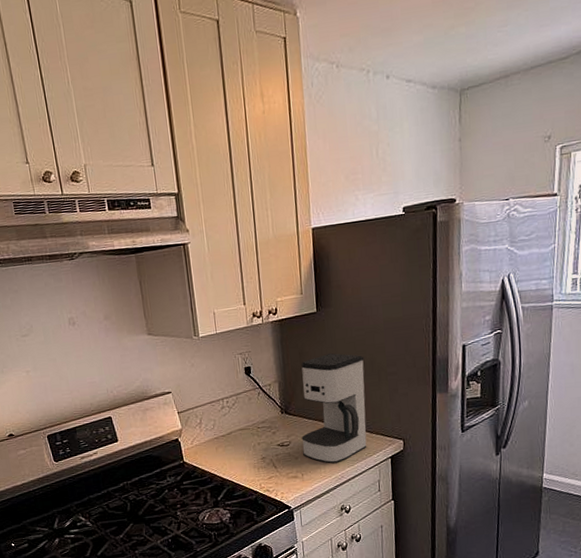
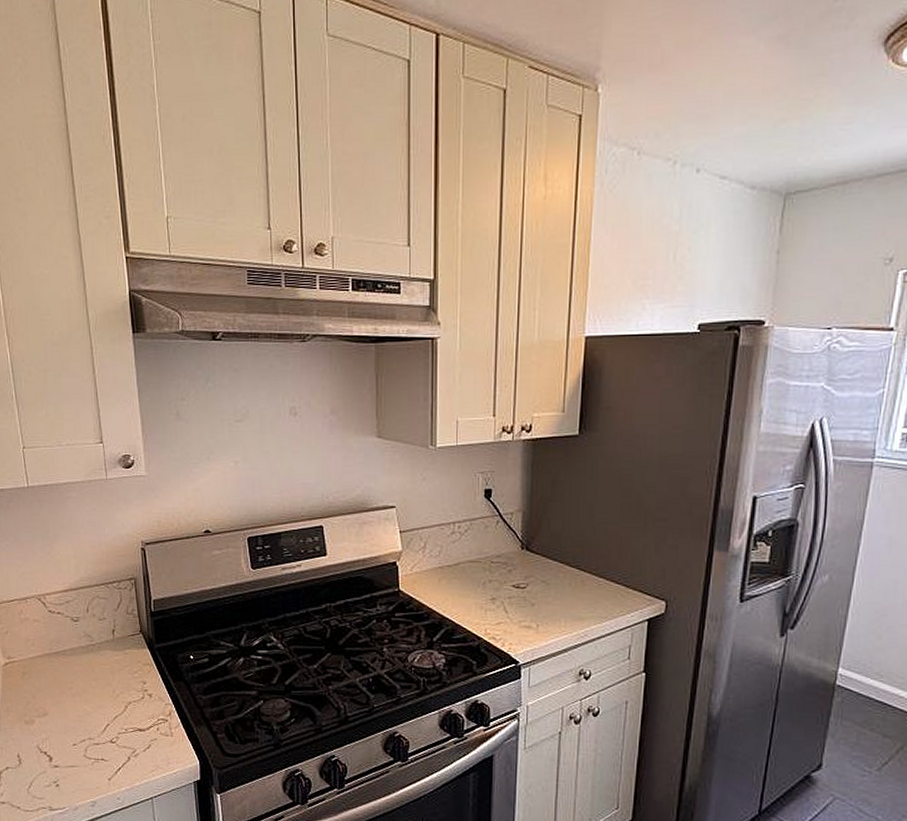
coffee maker: present [301,353,367,464] -> none [541,486,630,618]

